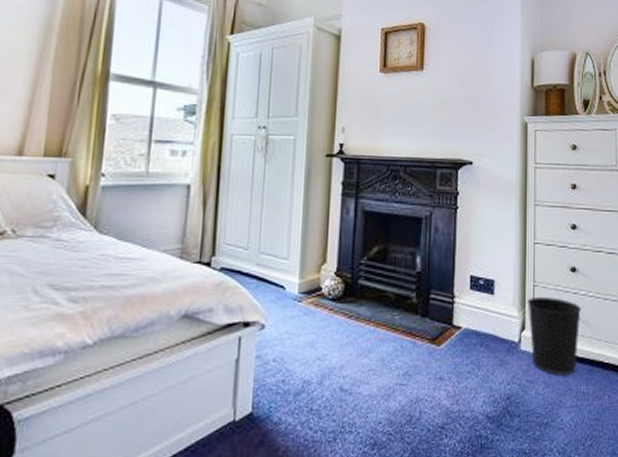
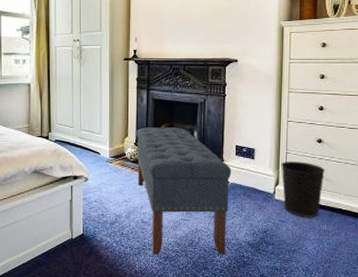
bench: none [336,250,465,442] -> present [136,127,232,256]

